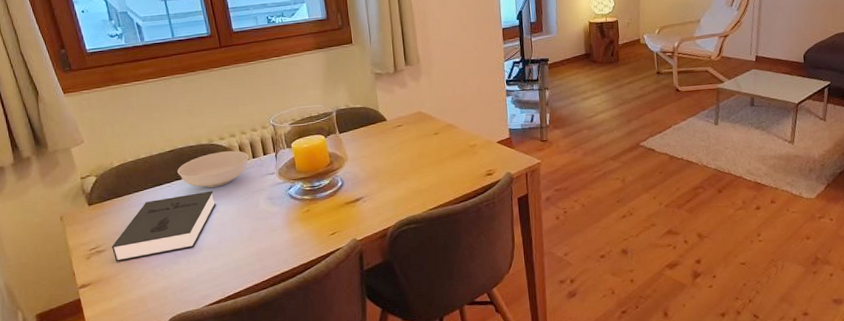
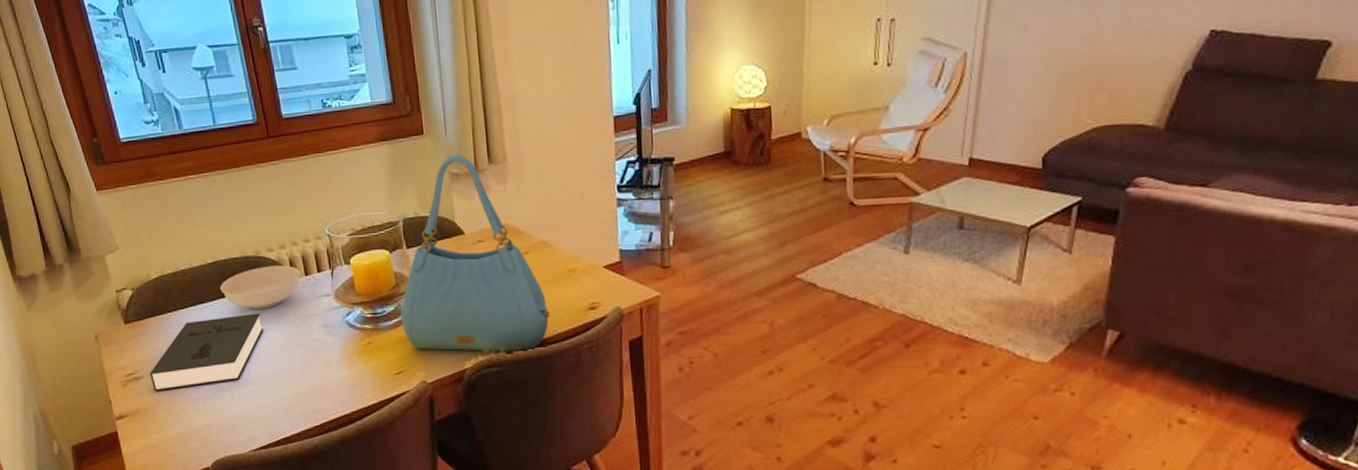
handbag: none [334,58,456,214] -> present [400,154,550,352]

